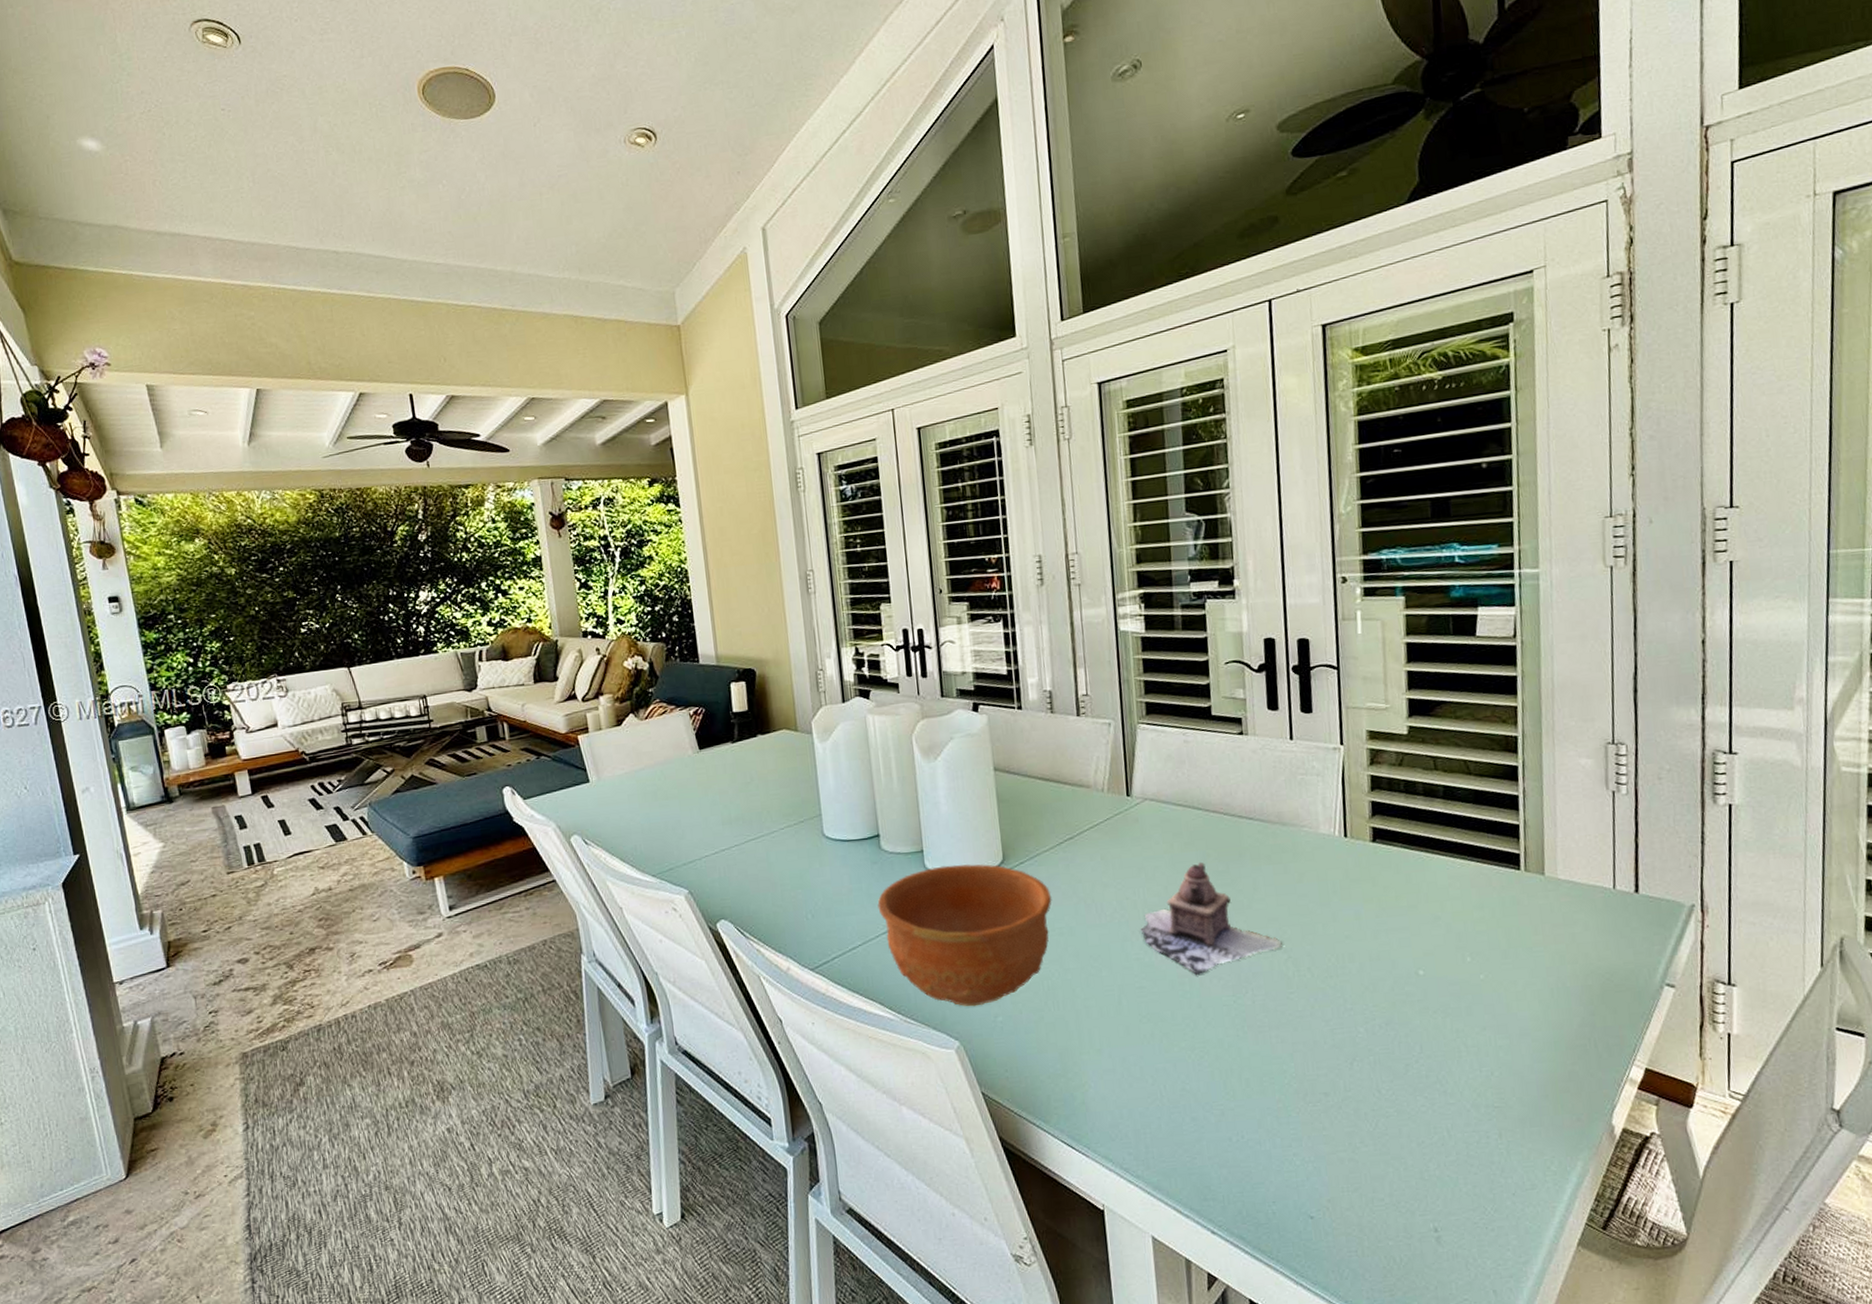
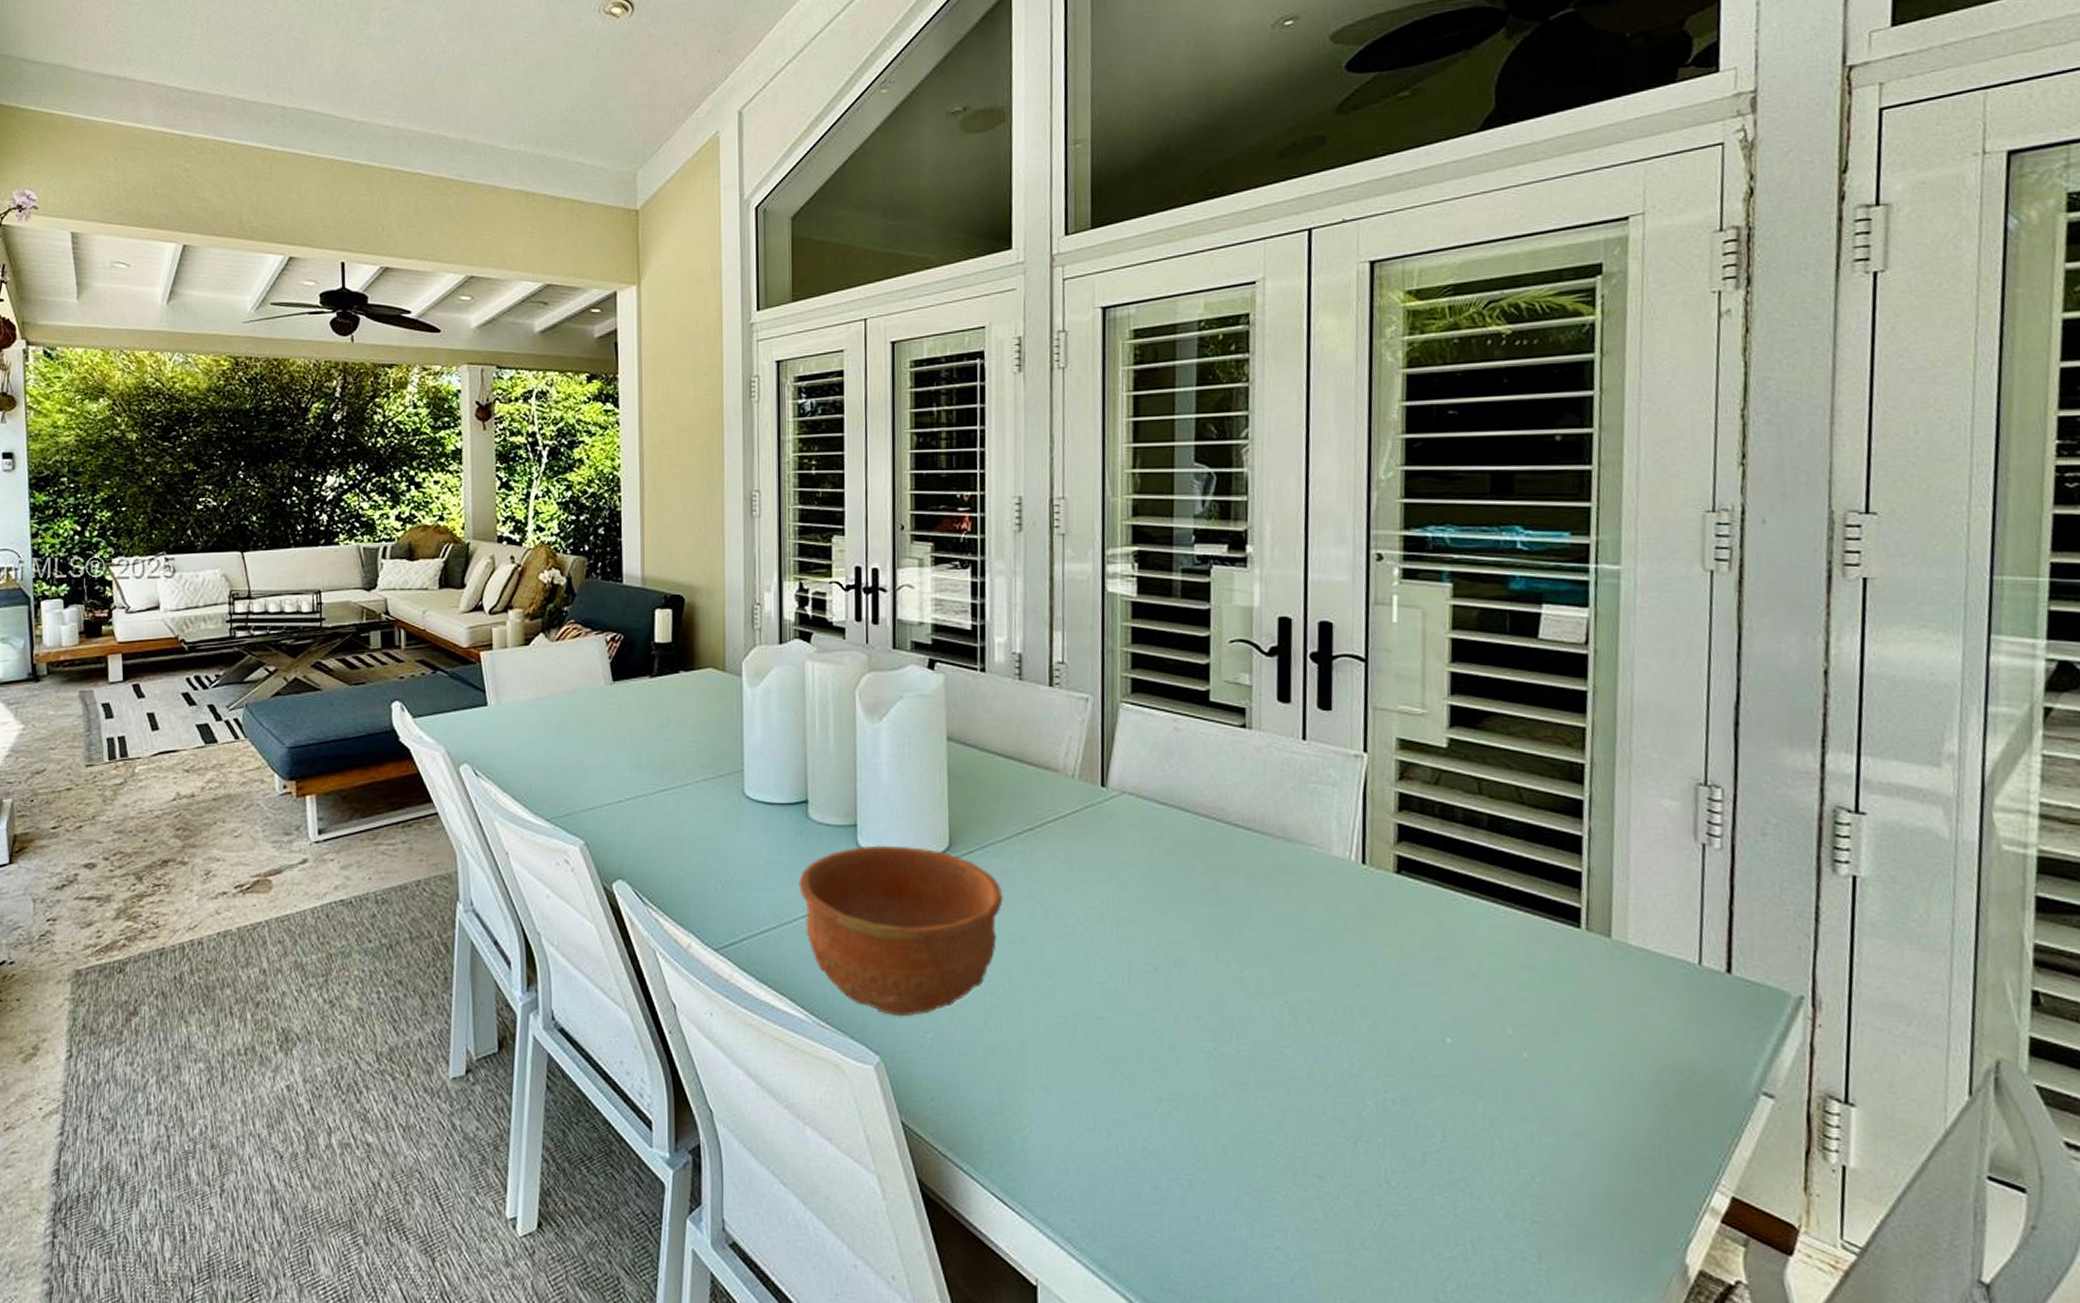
teapot: present [1140,861,1283,975] -> none [1106,874,1278,1010]

